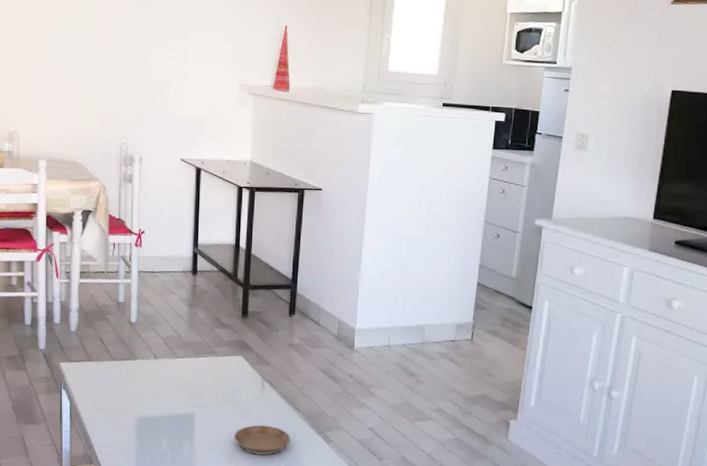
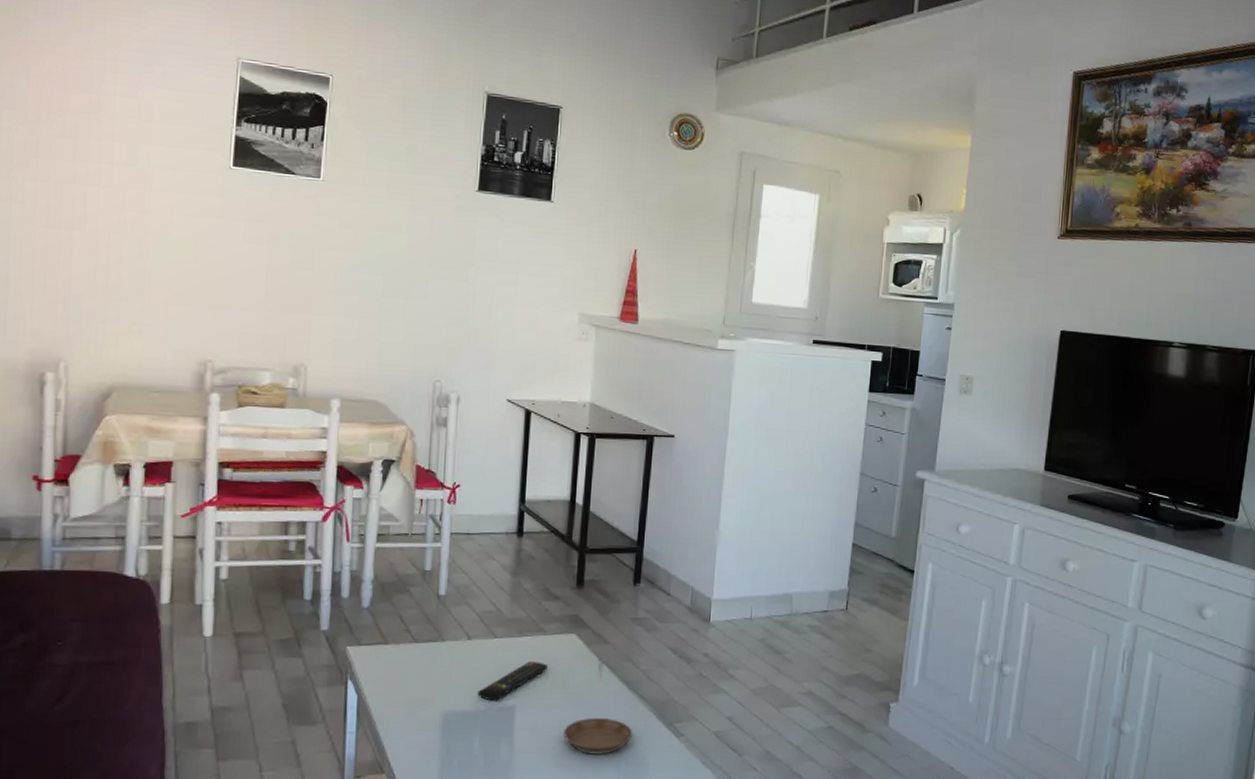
remote control: none [164,378,221,408] -> present [477,661,549,700]

